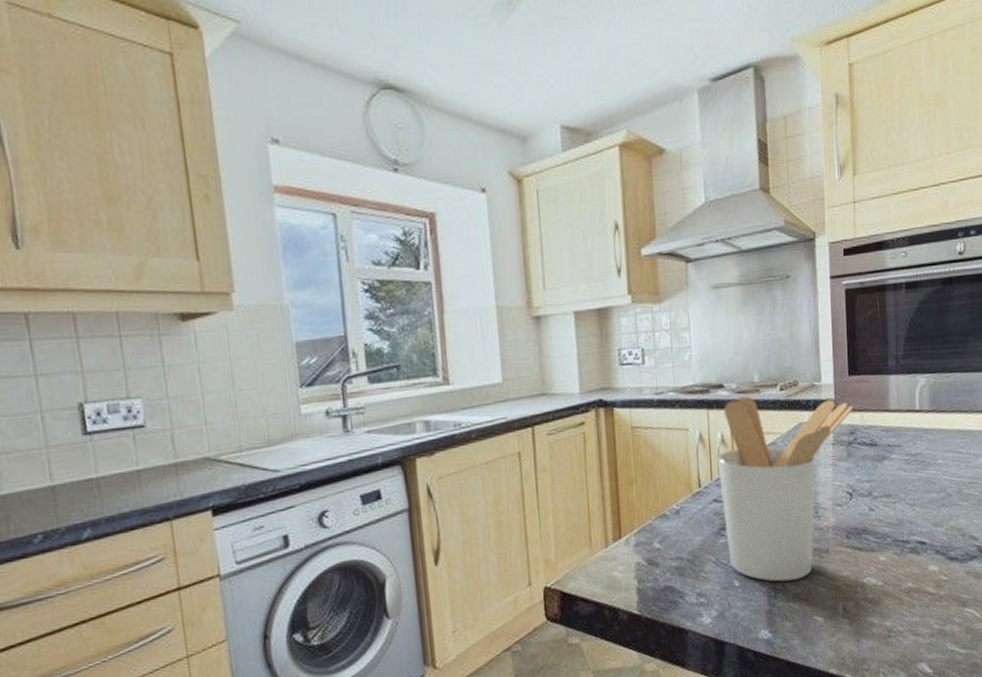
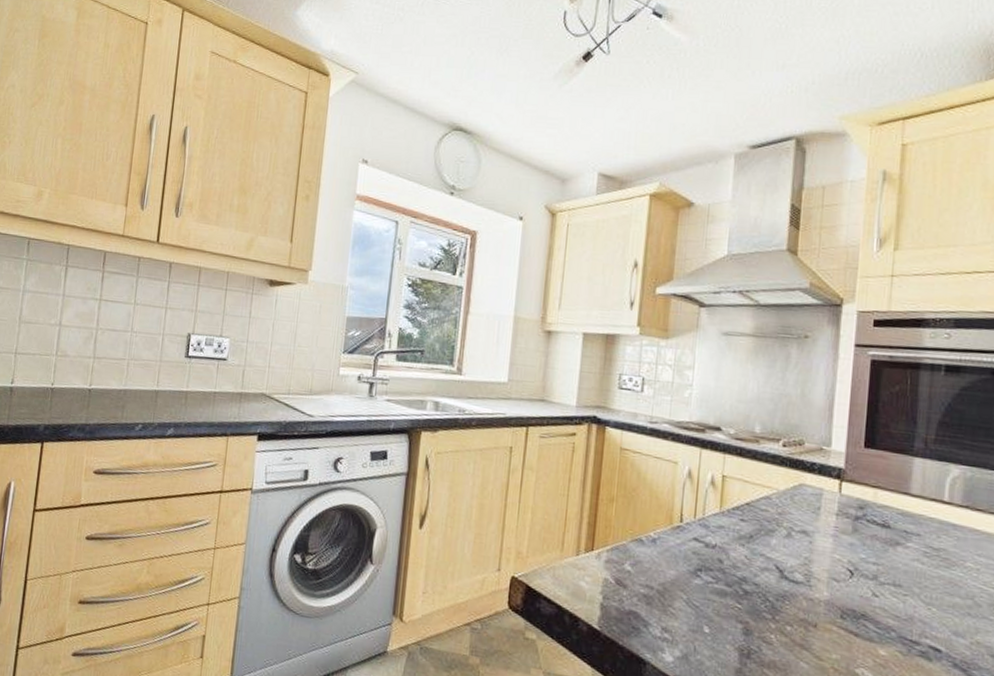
utensil holder: present [717,396,854,582] -> none [702,443,867,646]

